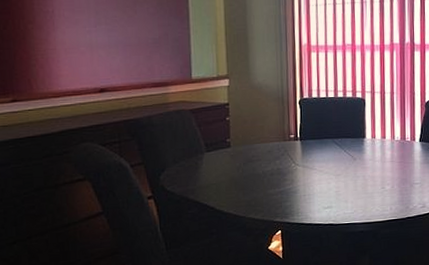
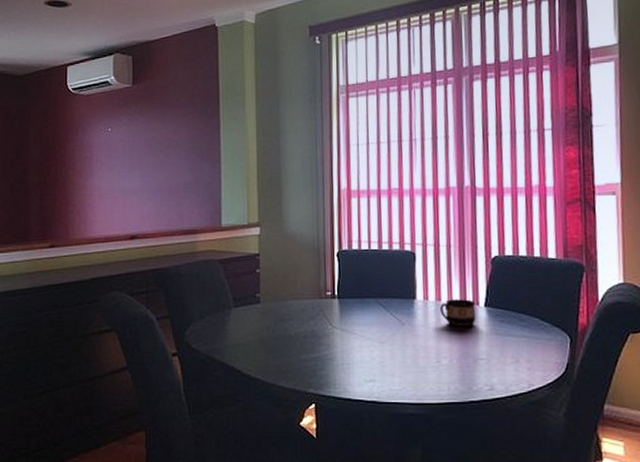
cup: none [385,136,413,159] -> present [440,299,476,326]

